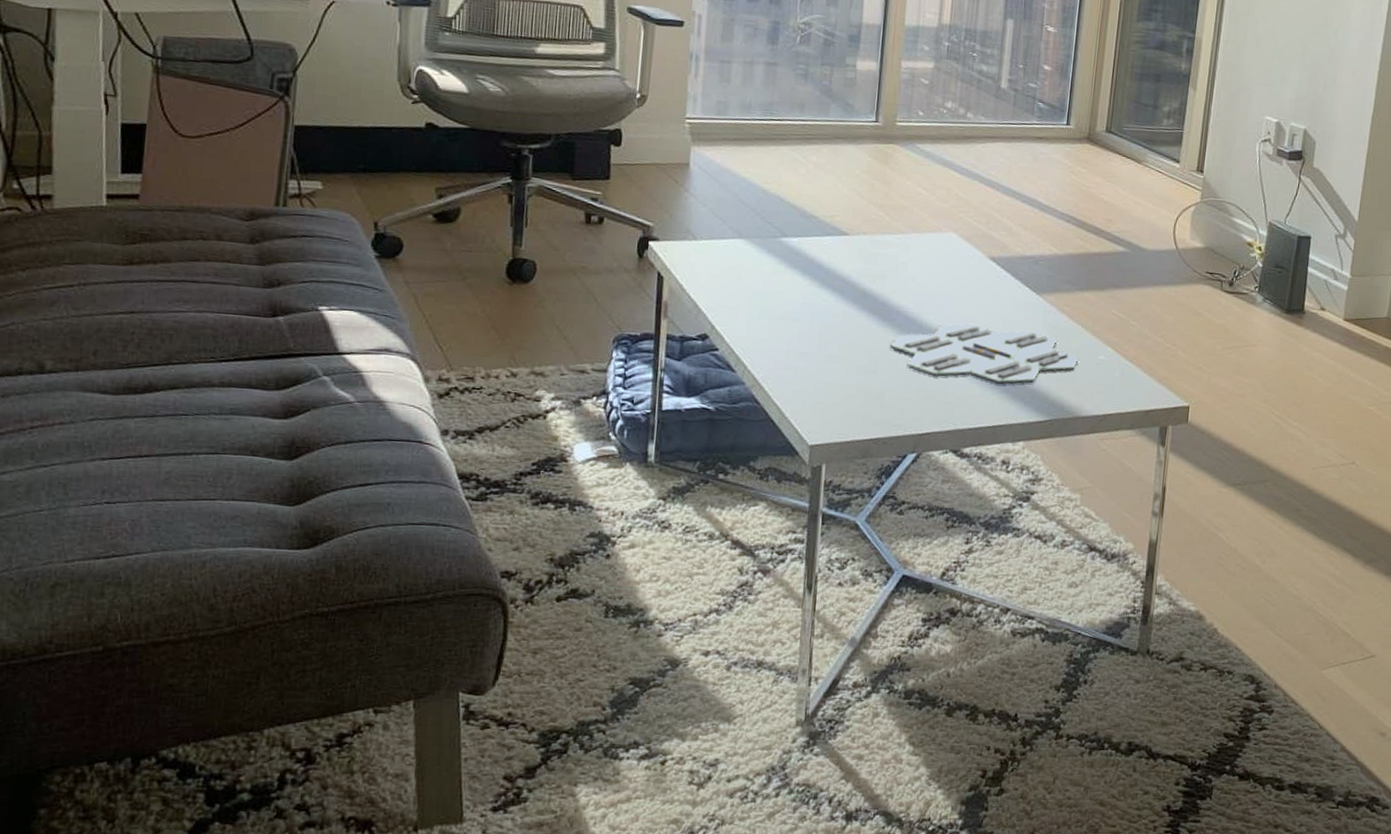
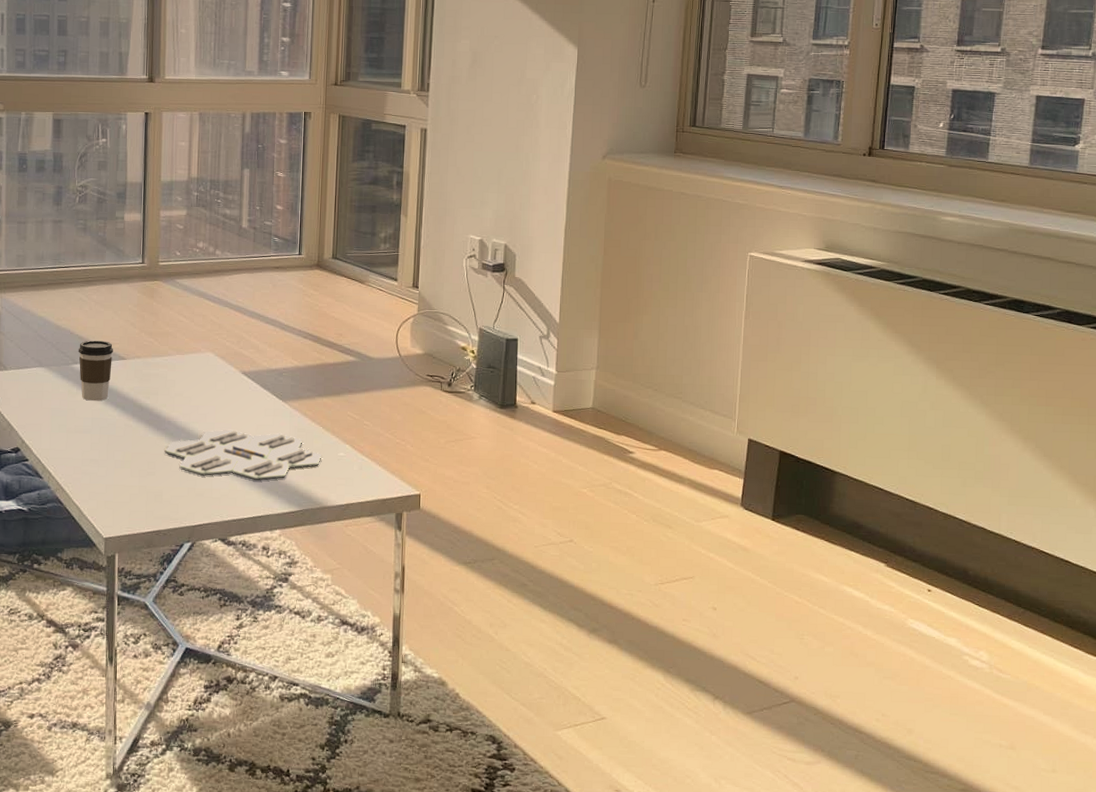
coffee cup: none [788,210,834,283] -> present [78,340,114,401]

